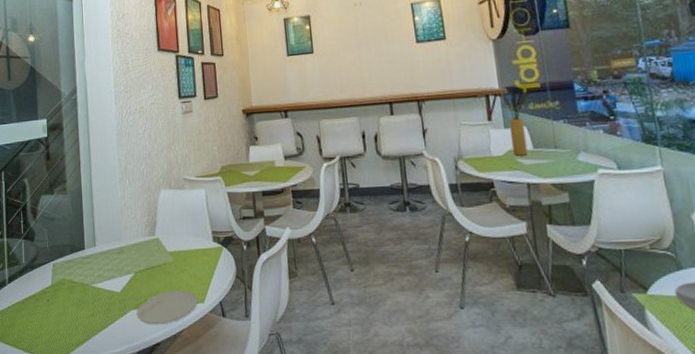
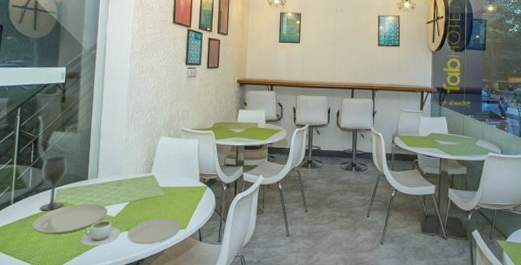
plate: none [31,278,111,319] -> present [32,203,108,235]
wine glass: none [34,224,62,290] -> present [40,156,68,211]
teacup: none [84,297,129,330] -> present [80,220,121,246]
vase: present [503,87,529,156] -> none [433,87,451,138]

